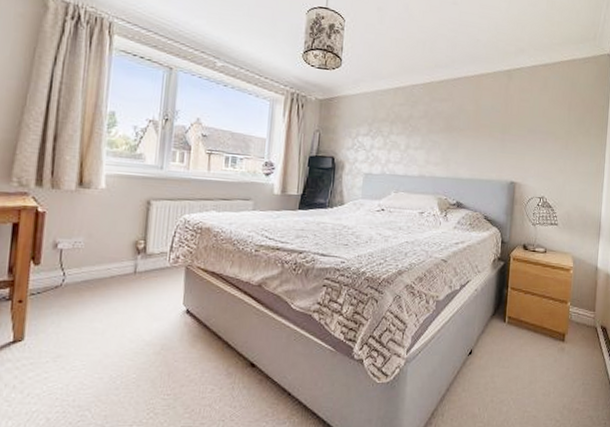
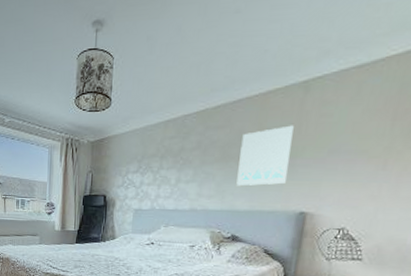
wall art: none [459,105,502,156] -> present [236,125,294,187]

